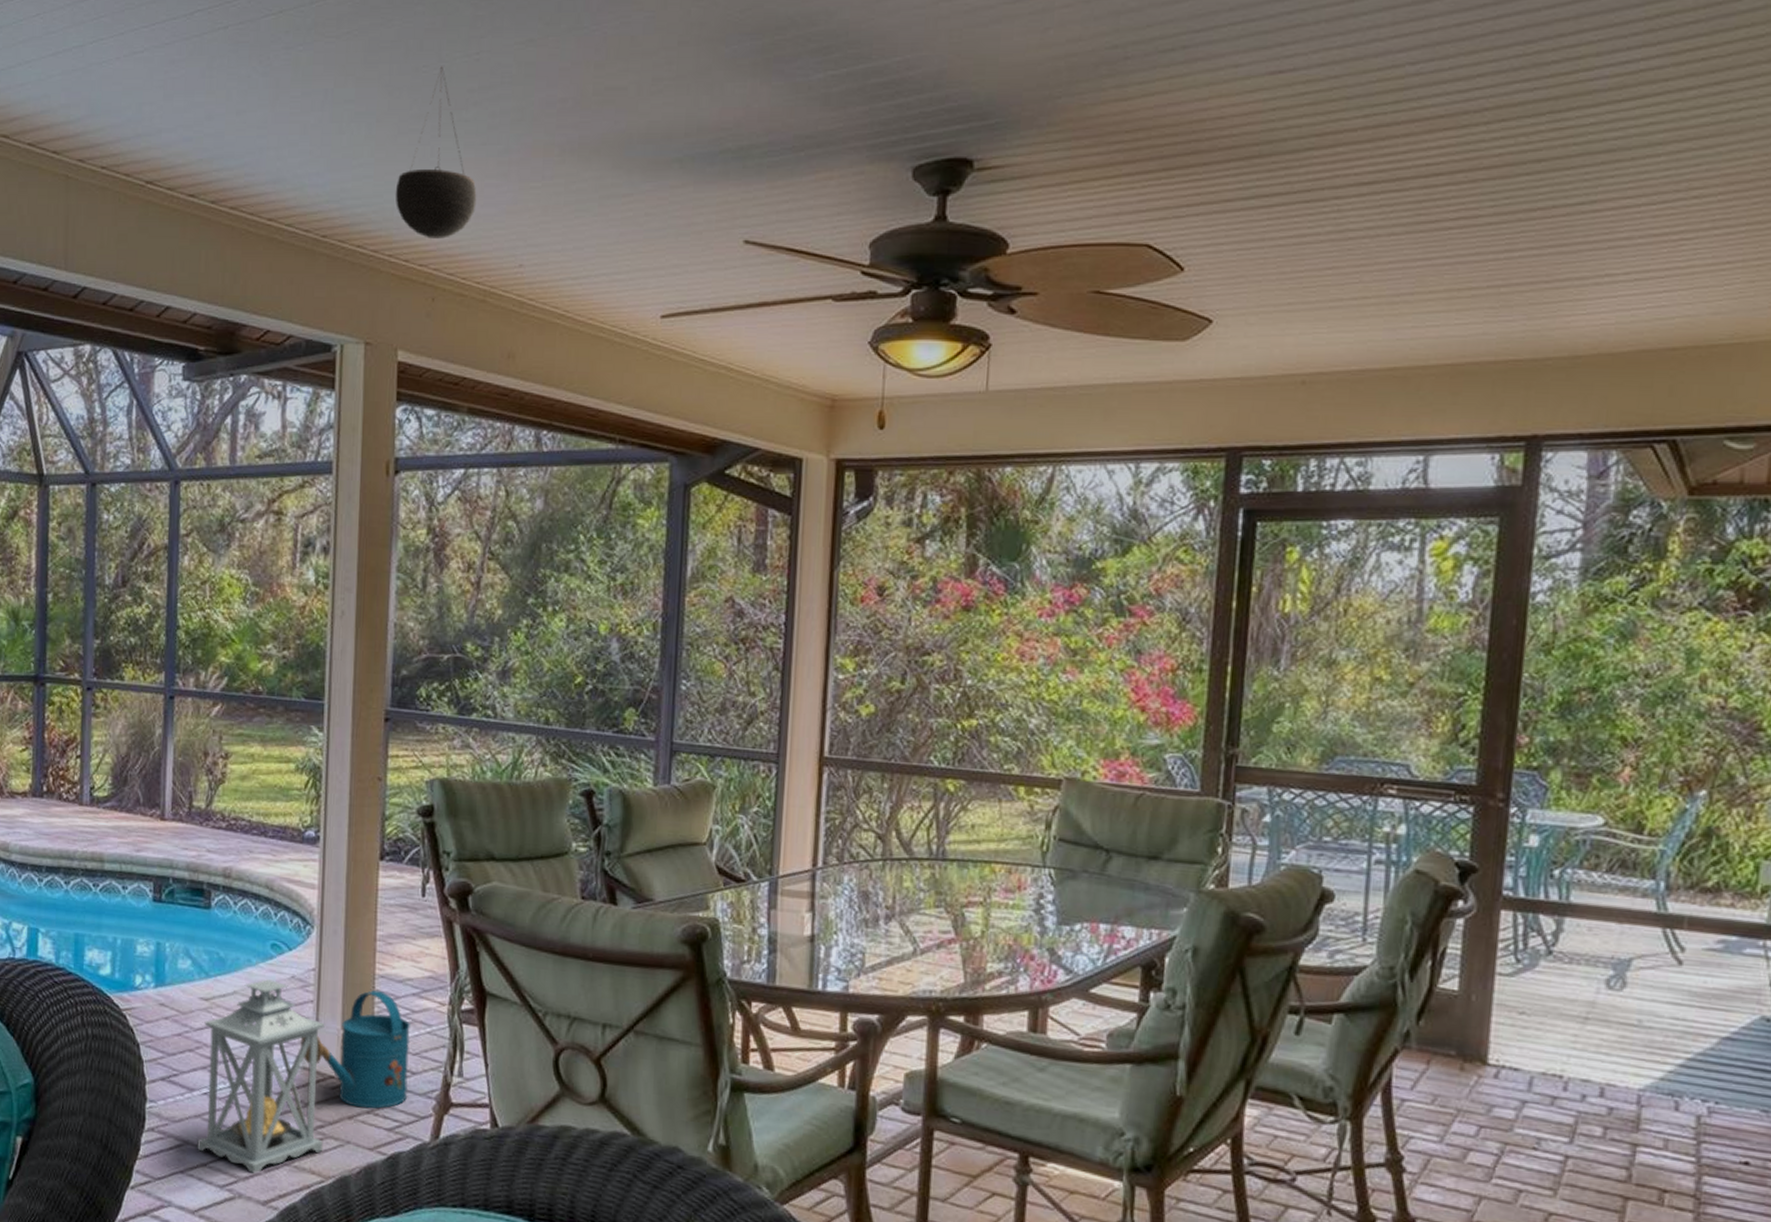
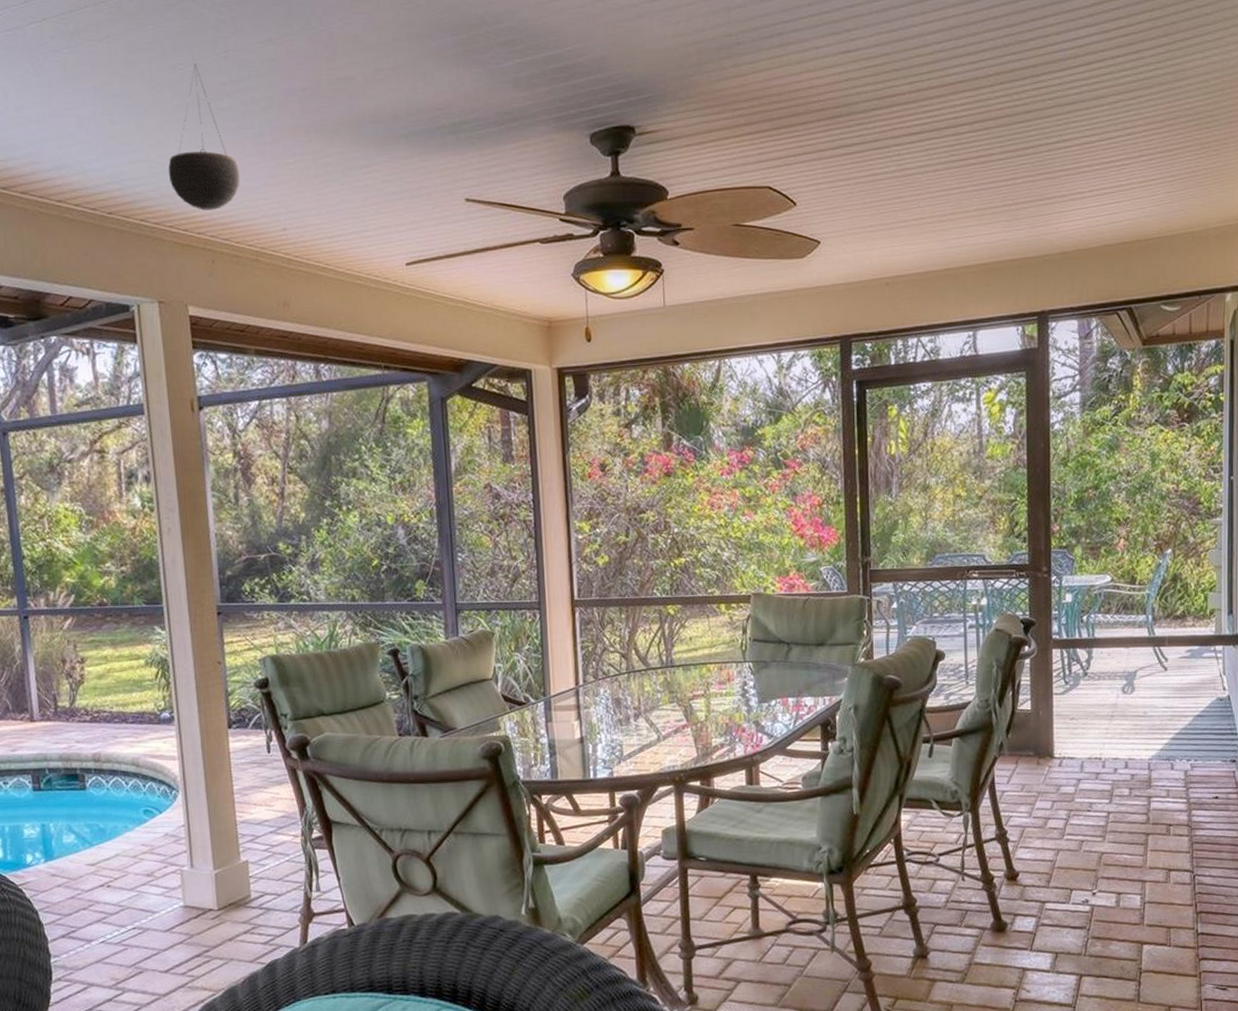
lantern: present [197,979,325,1174] -> none [93,839,211,999]
watering can: present [300,990,410,1109] -> none [180,833,276,930]

